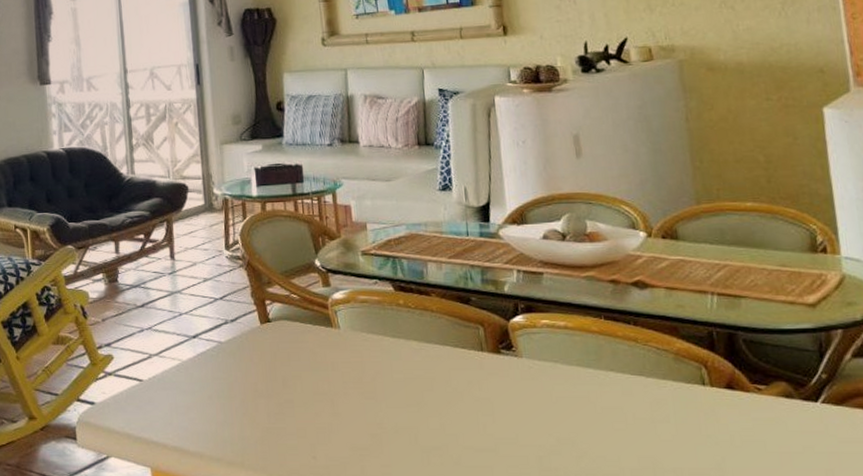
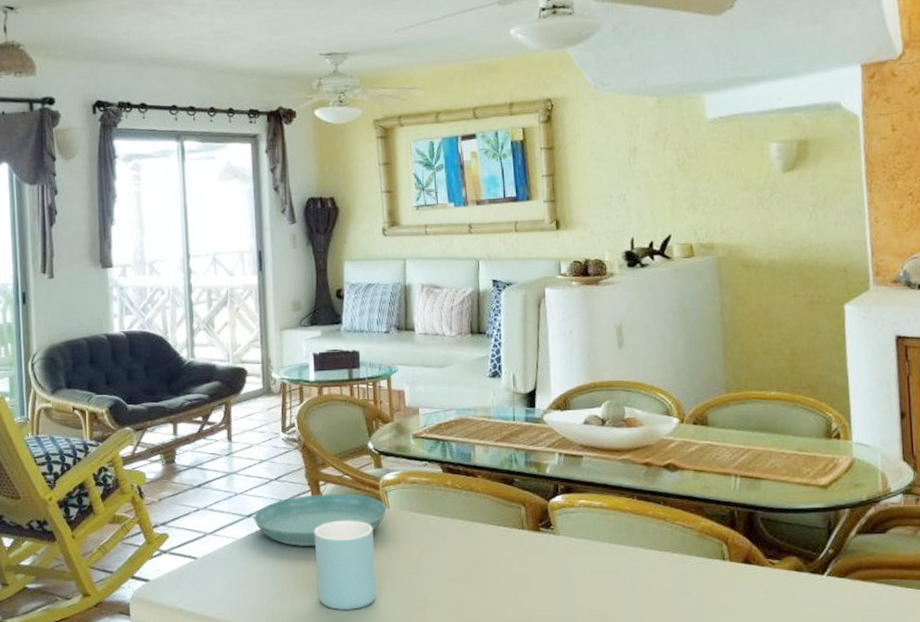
saucer: none [199,313,337,368] -> present [254,493,387,546]
mug: none [261,341,330,436] -> present [313,520,377,610]

